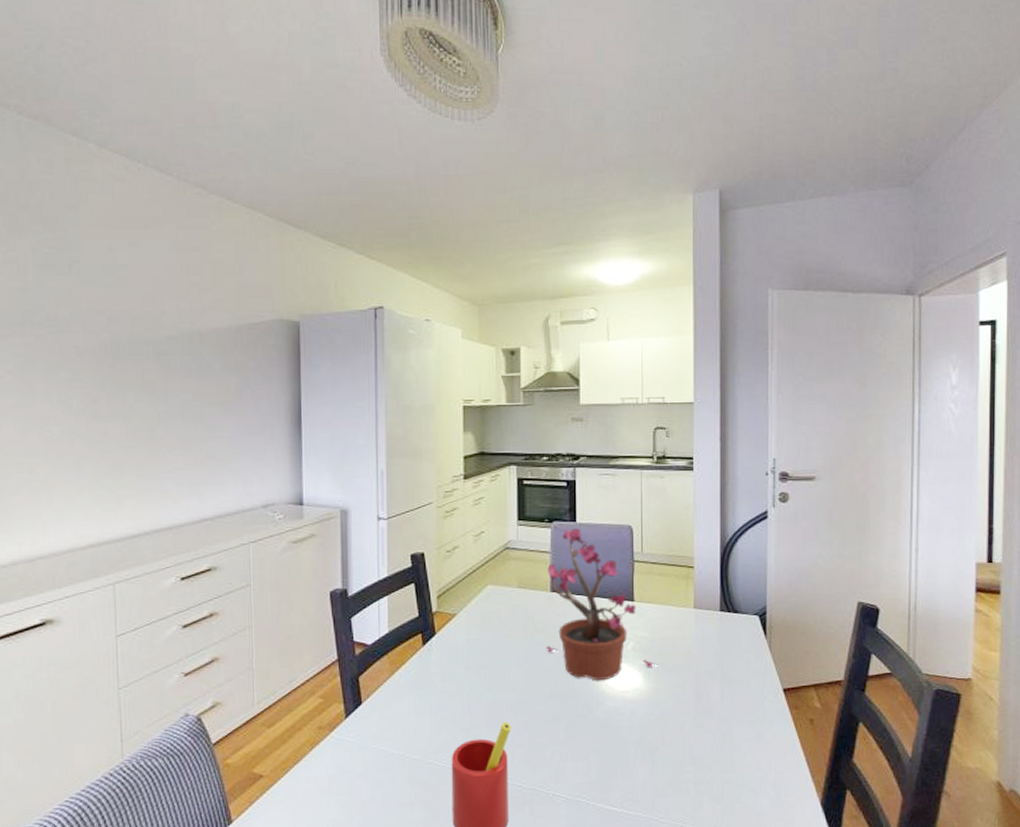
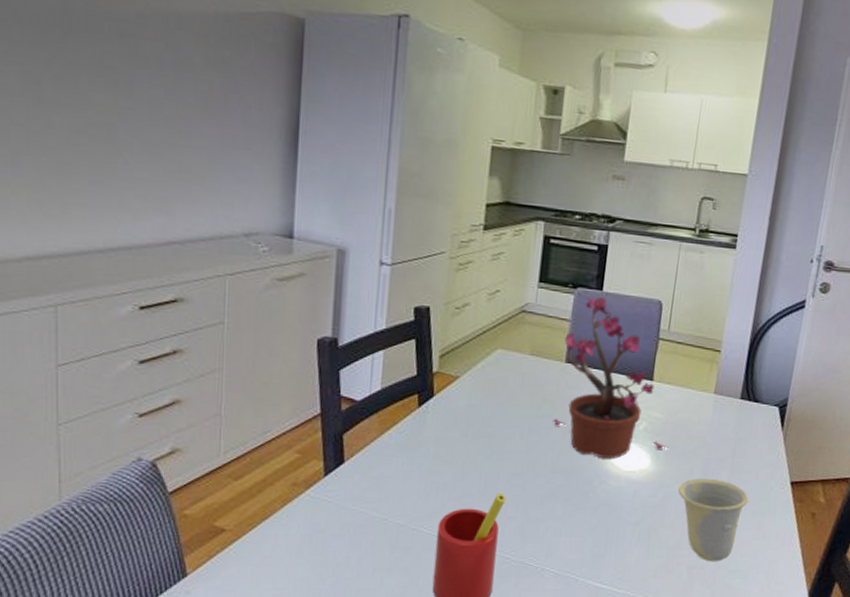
cup: none [673,692,744,777] -> present [678,478,749,562]

